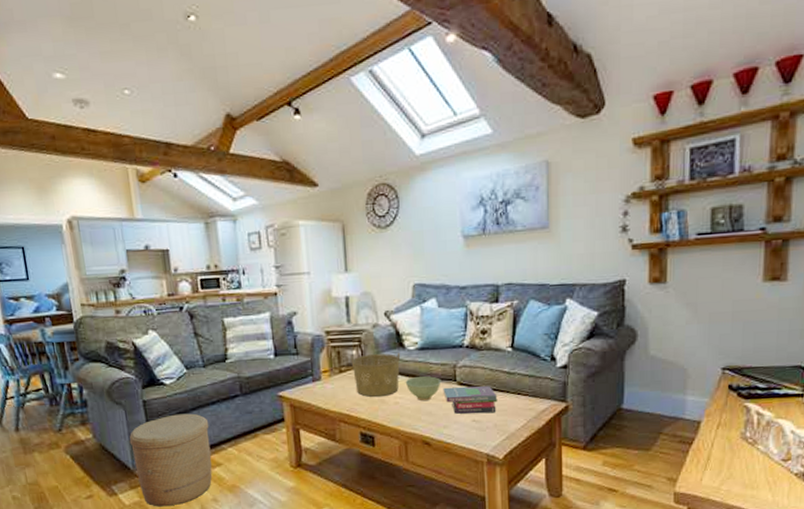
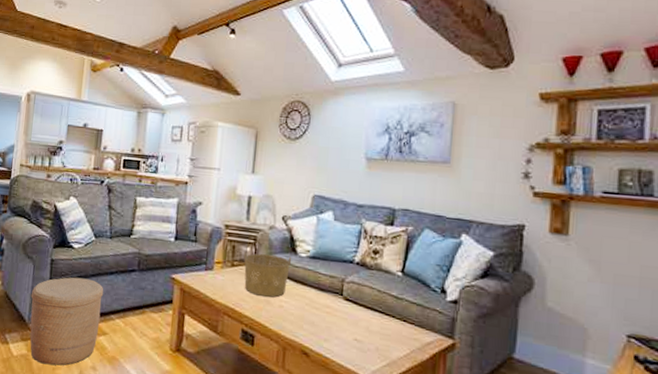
bowl: present [405,376,441,401] -> none [292,284,328,310]
books: present [443,386,498,414] -> none [328,299,383,336]

